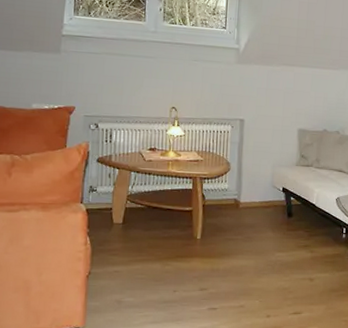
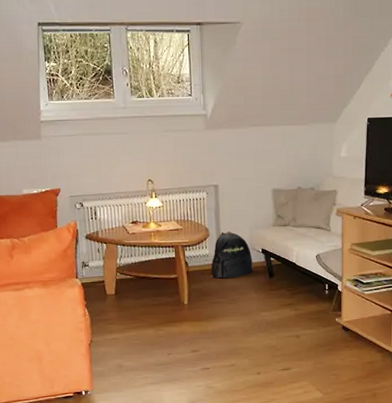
backpack: none [228,167,273,215] -> present [211,231,254,279]

